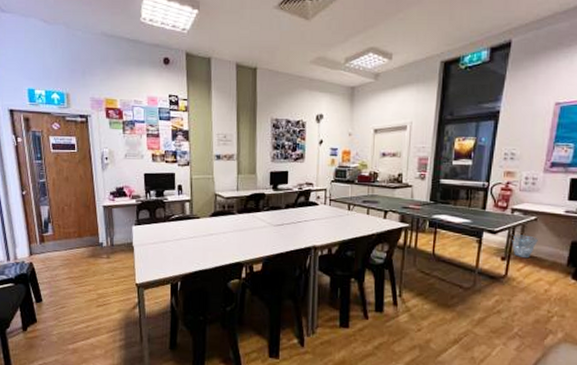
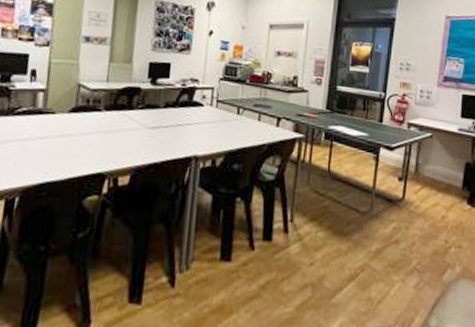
waste basket: present [512,234,538,259] -> none [409,152,434,180]

